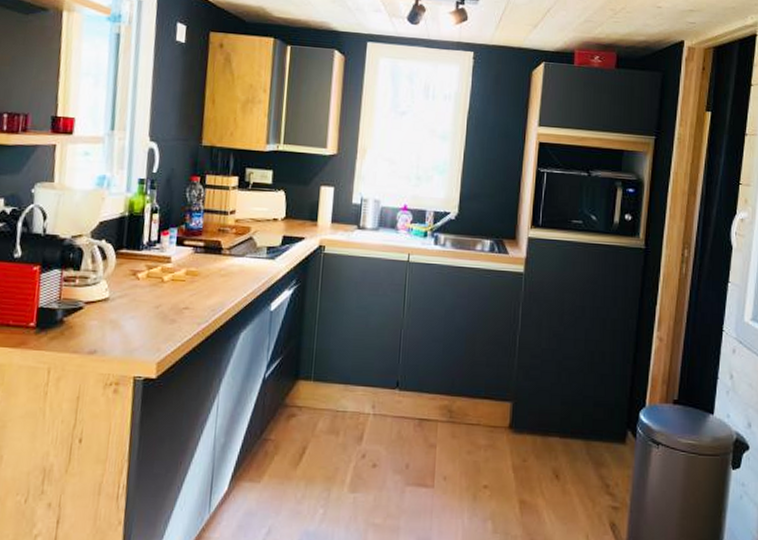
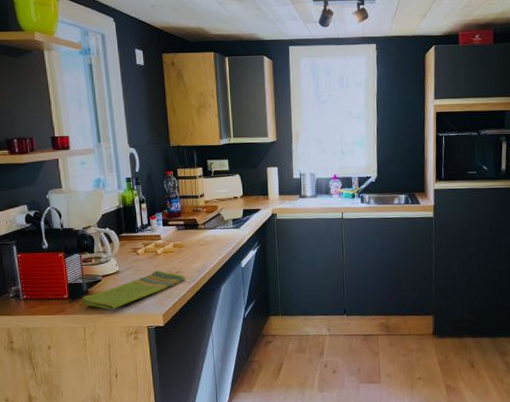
dish towel: none [52,303,195,349] -> present [82,271,186,310]

